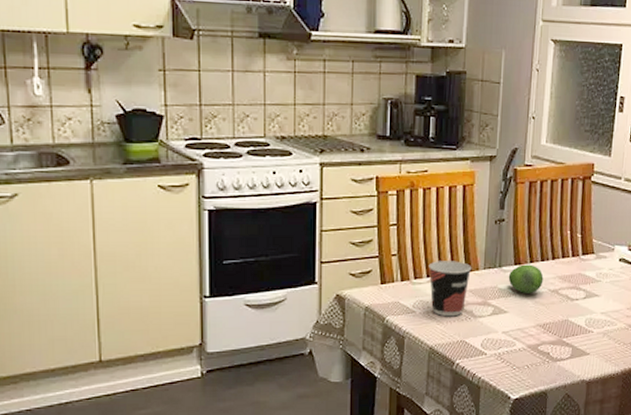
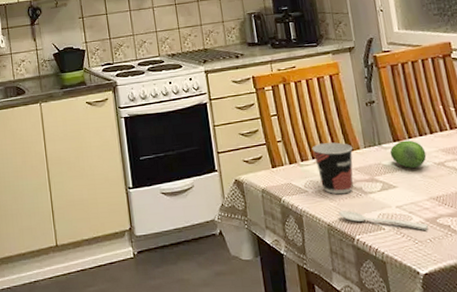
spoon: none [443,334,529,357] -> present [339,210,428,230]

